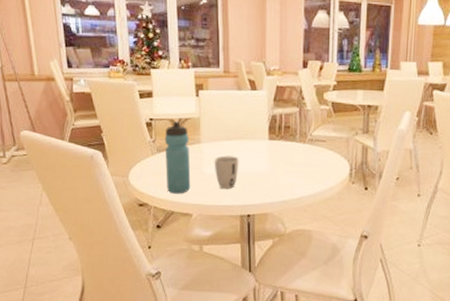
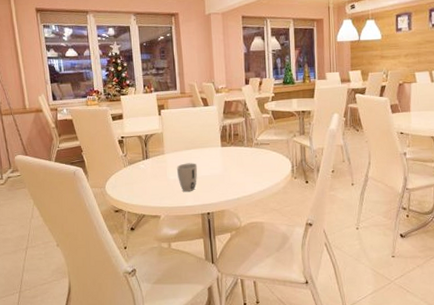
water bottle: present [164,122,191,194] -> none [134,138,158,199]

